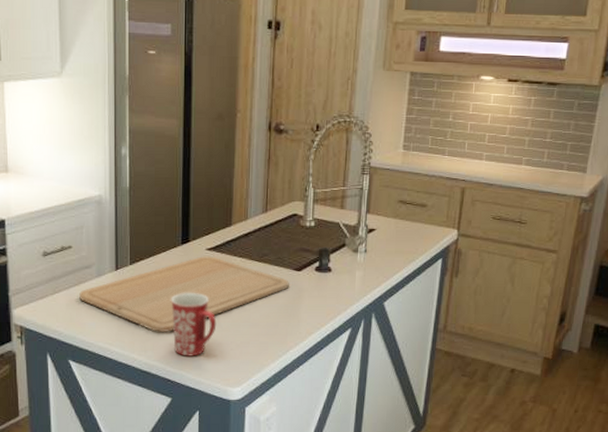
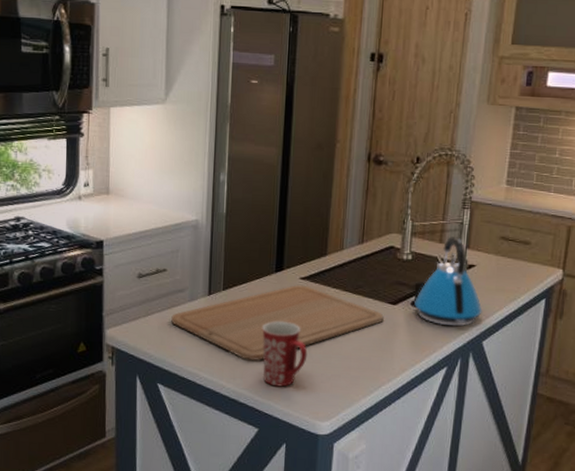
kettle: none [318,202,383,289] -> present [414,237,482,327]

